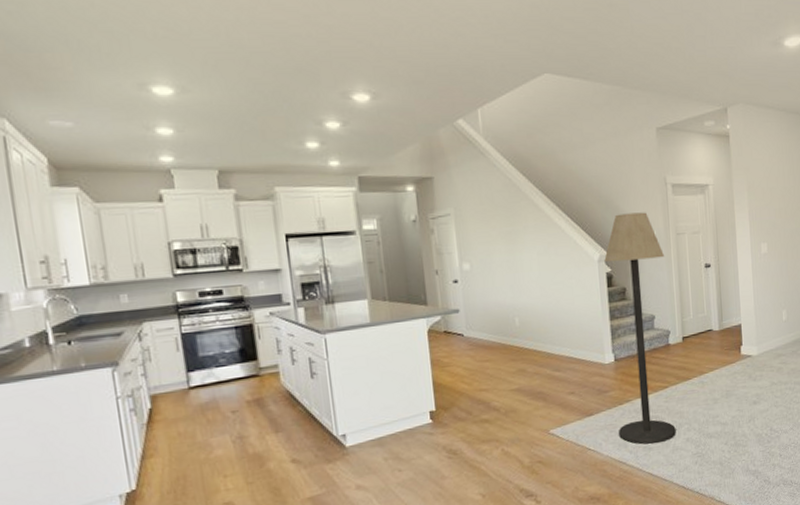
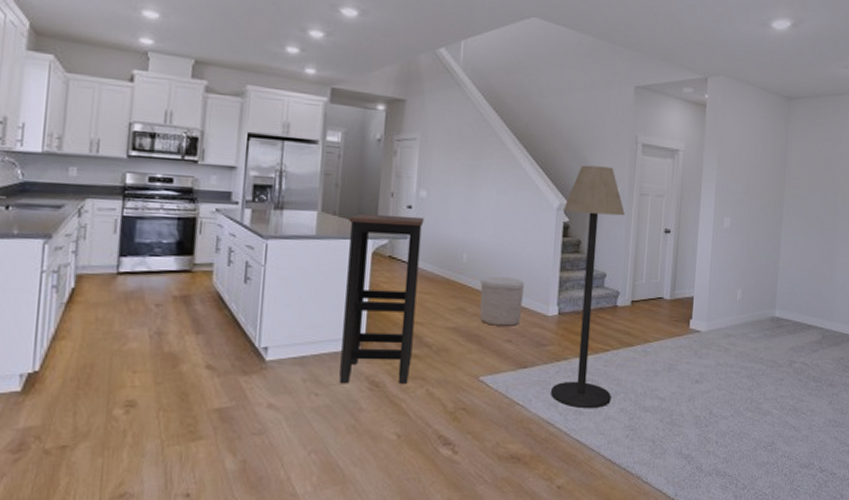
bar stool: none [399,289,483,457] -> present [339,213,424,384]
basket: none [536,333,580,382] -> present [480,276,524,327]

